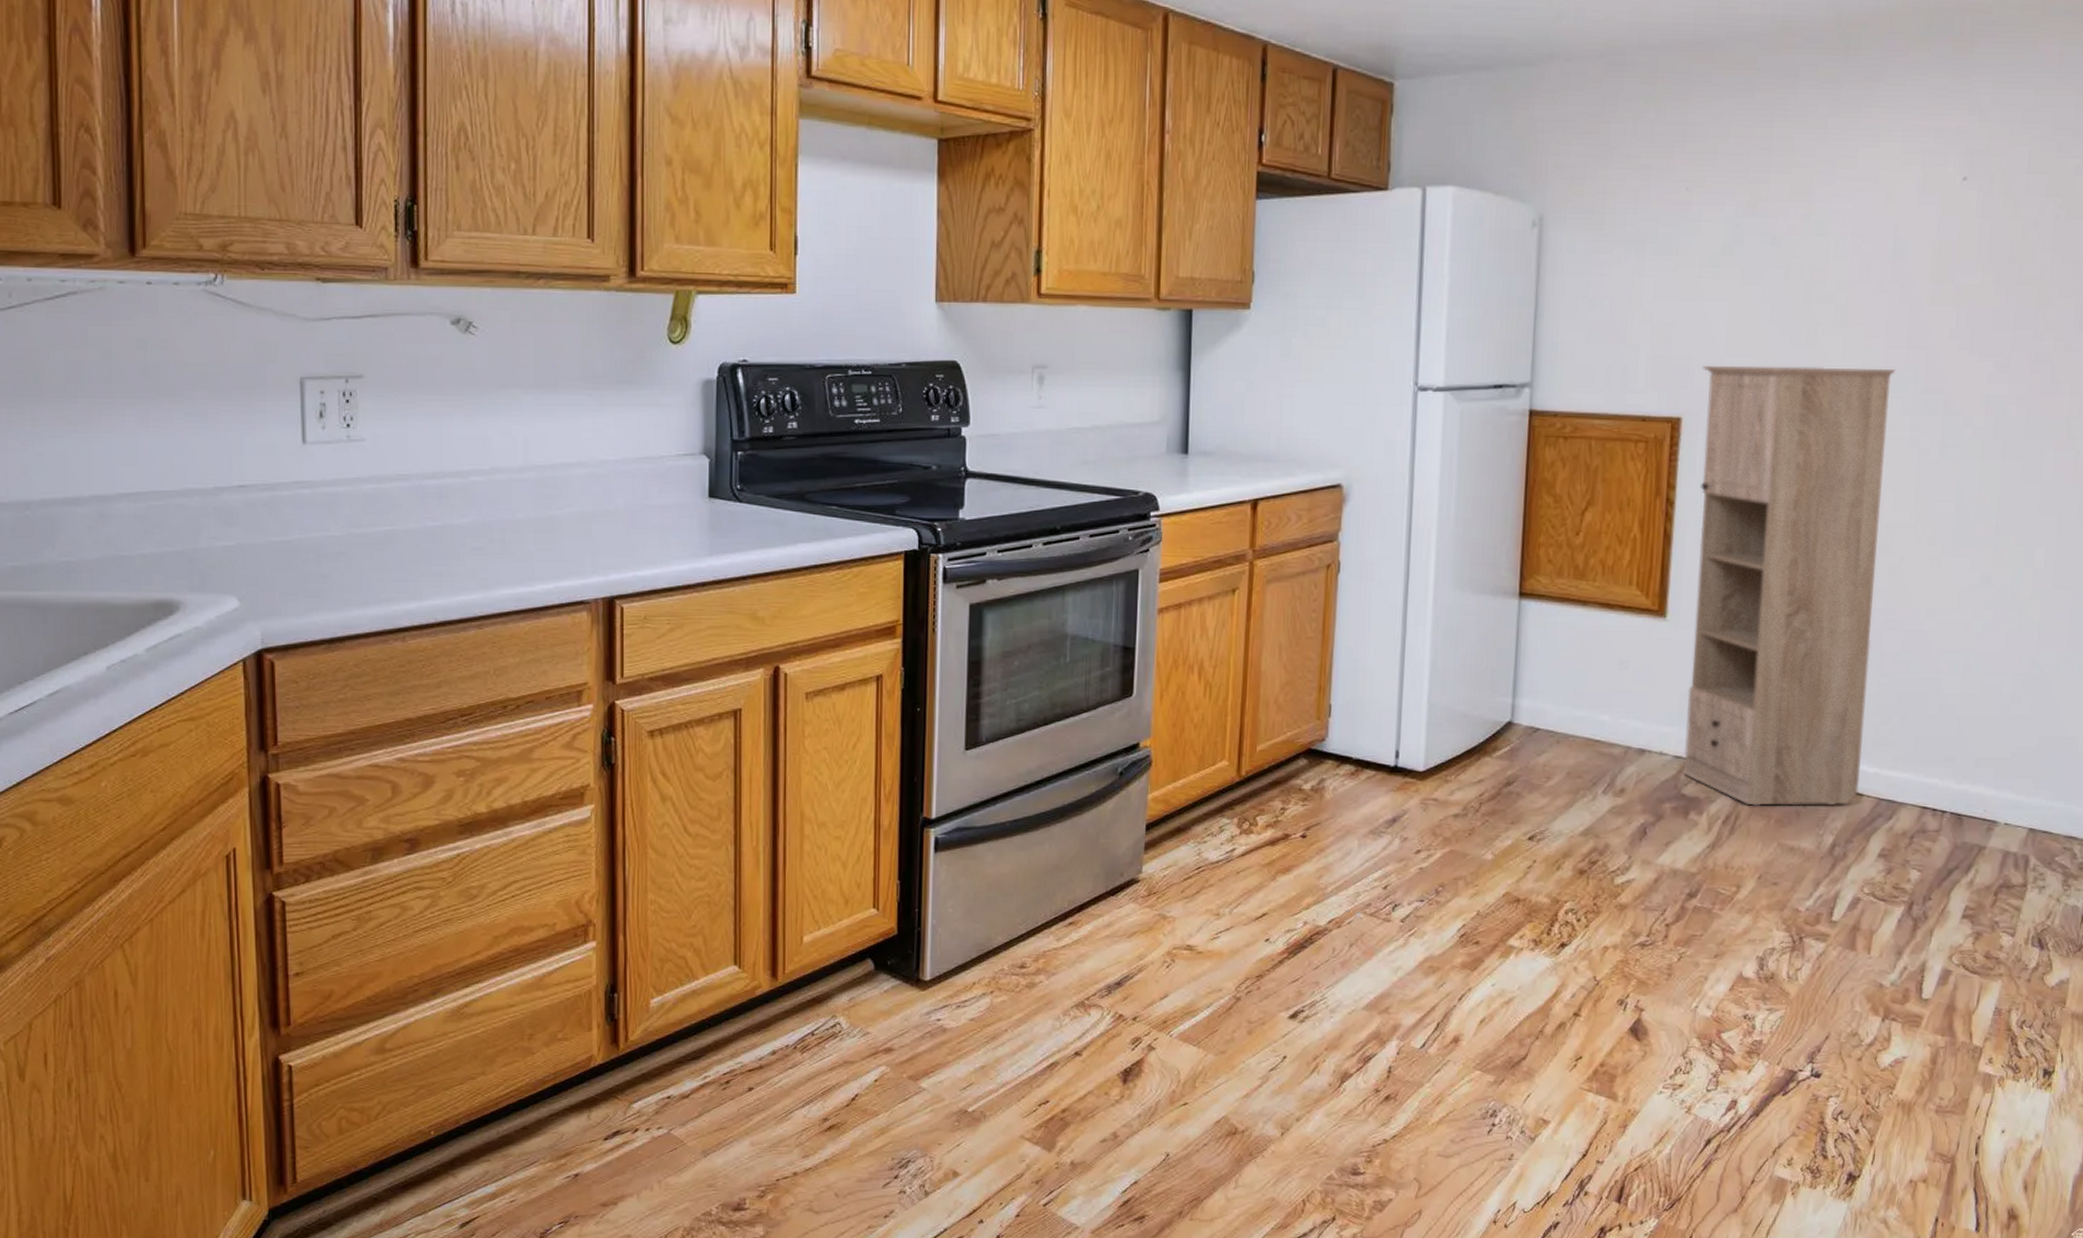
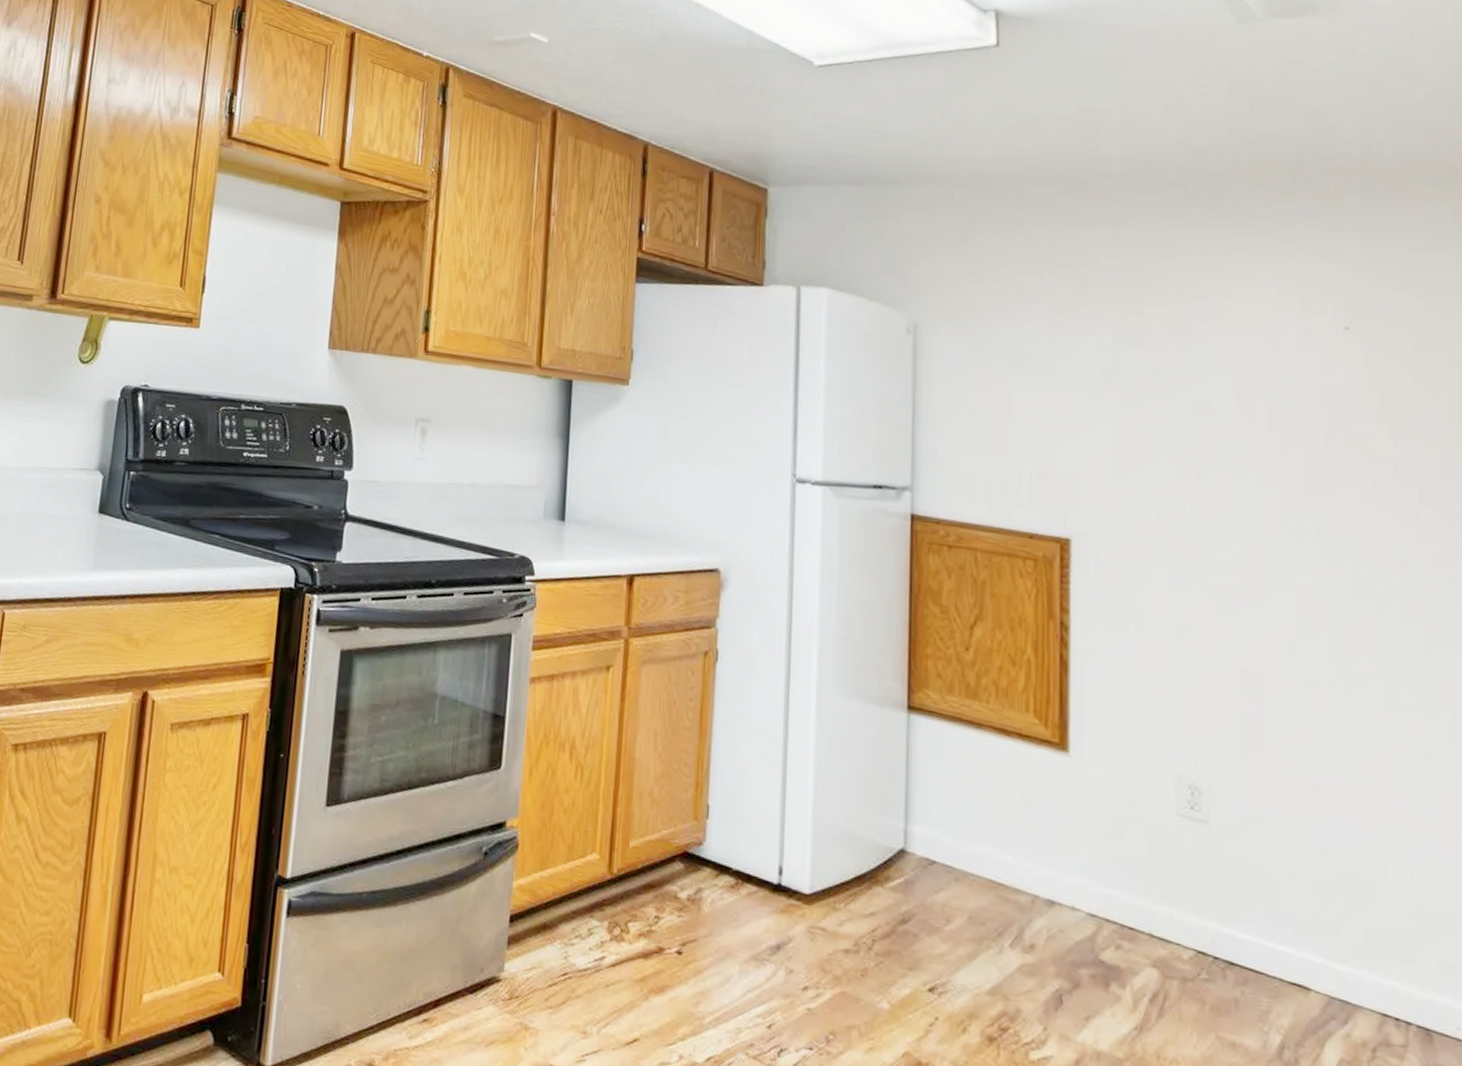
storage cabinet: present [1683,365,1895,806] -> none [1089,488,1304,999]

